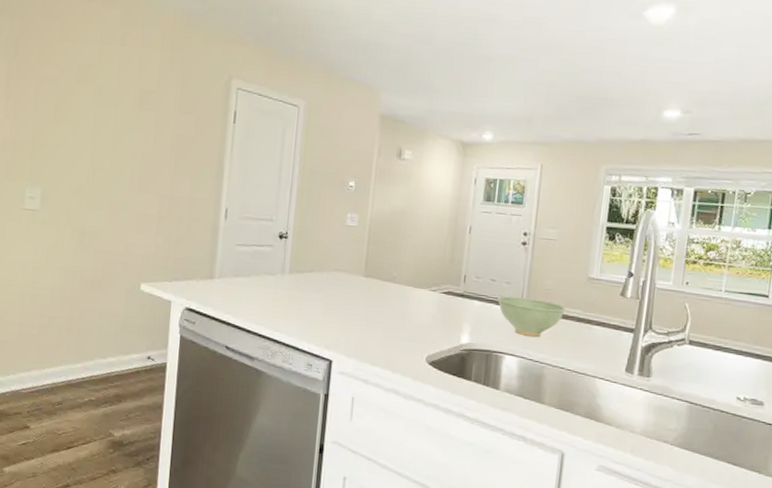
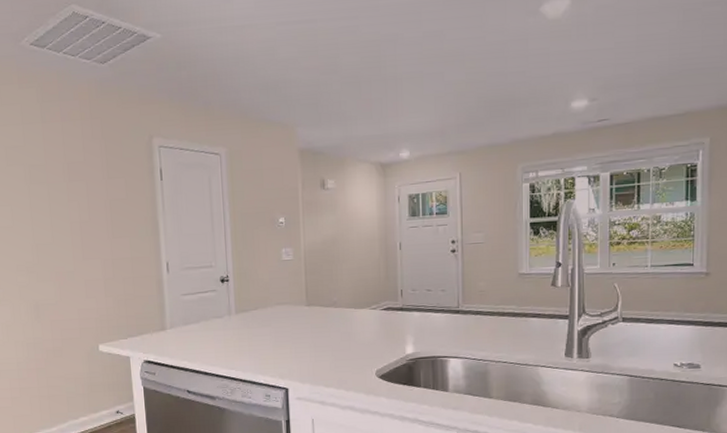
bowl: present [497,296,566,337] -> none [435,301,501,337]

